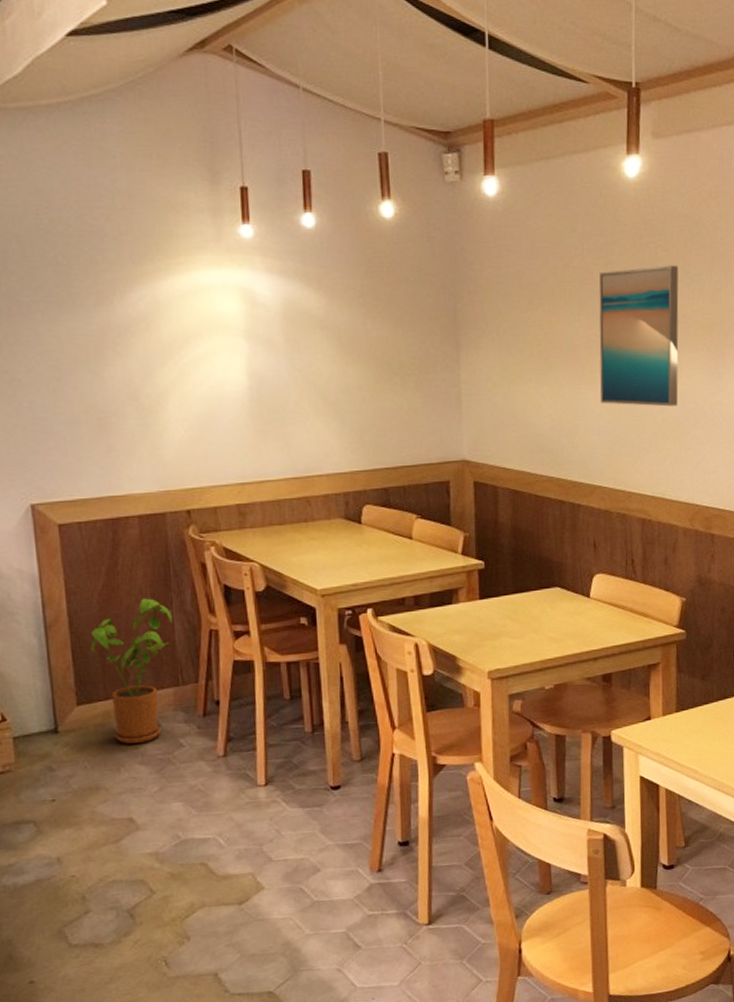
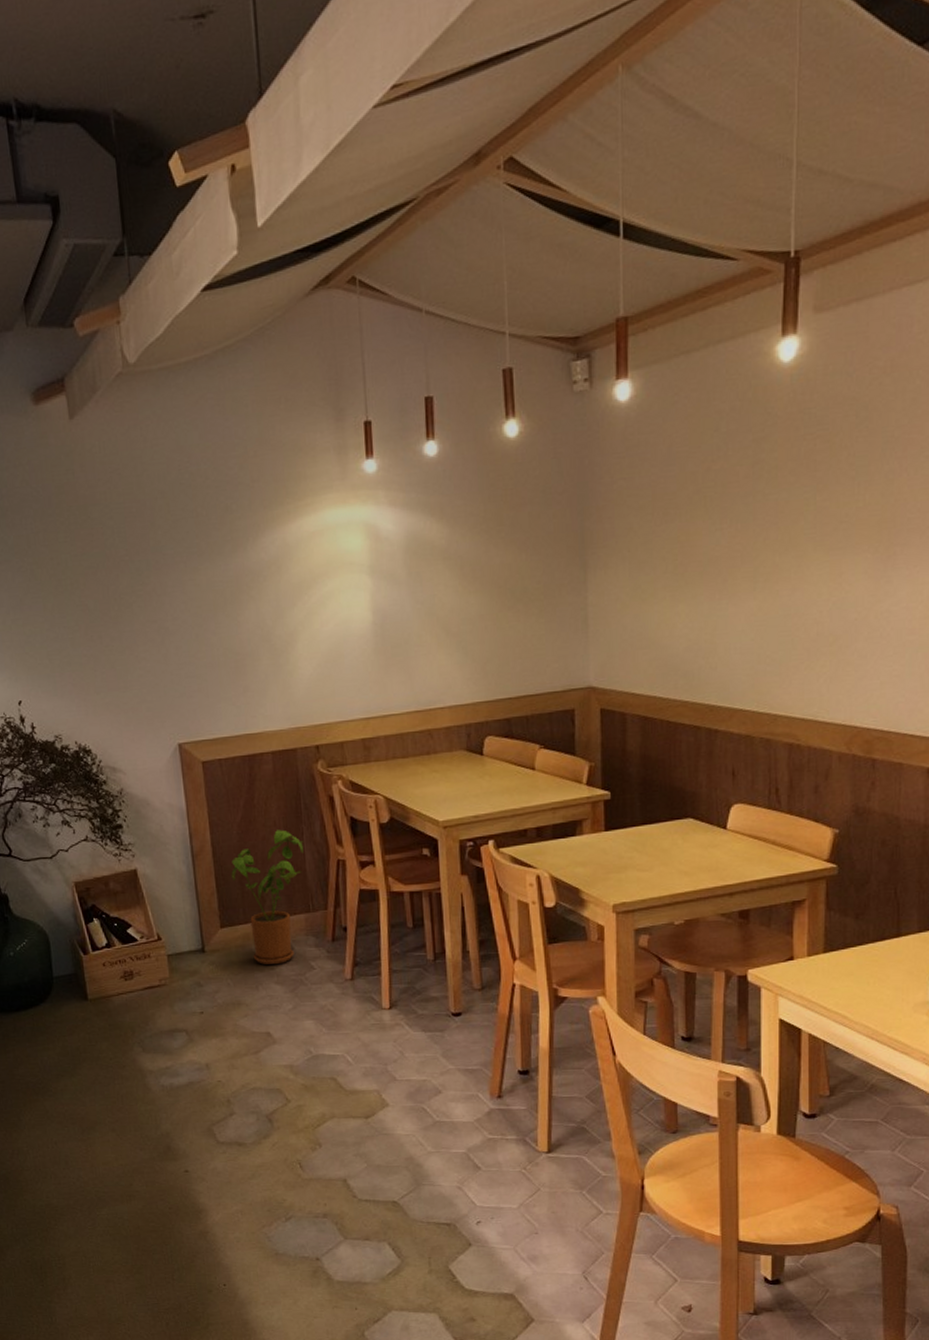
wall art: present [599,265,679,407] -> none [743,457,841,620]

